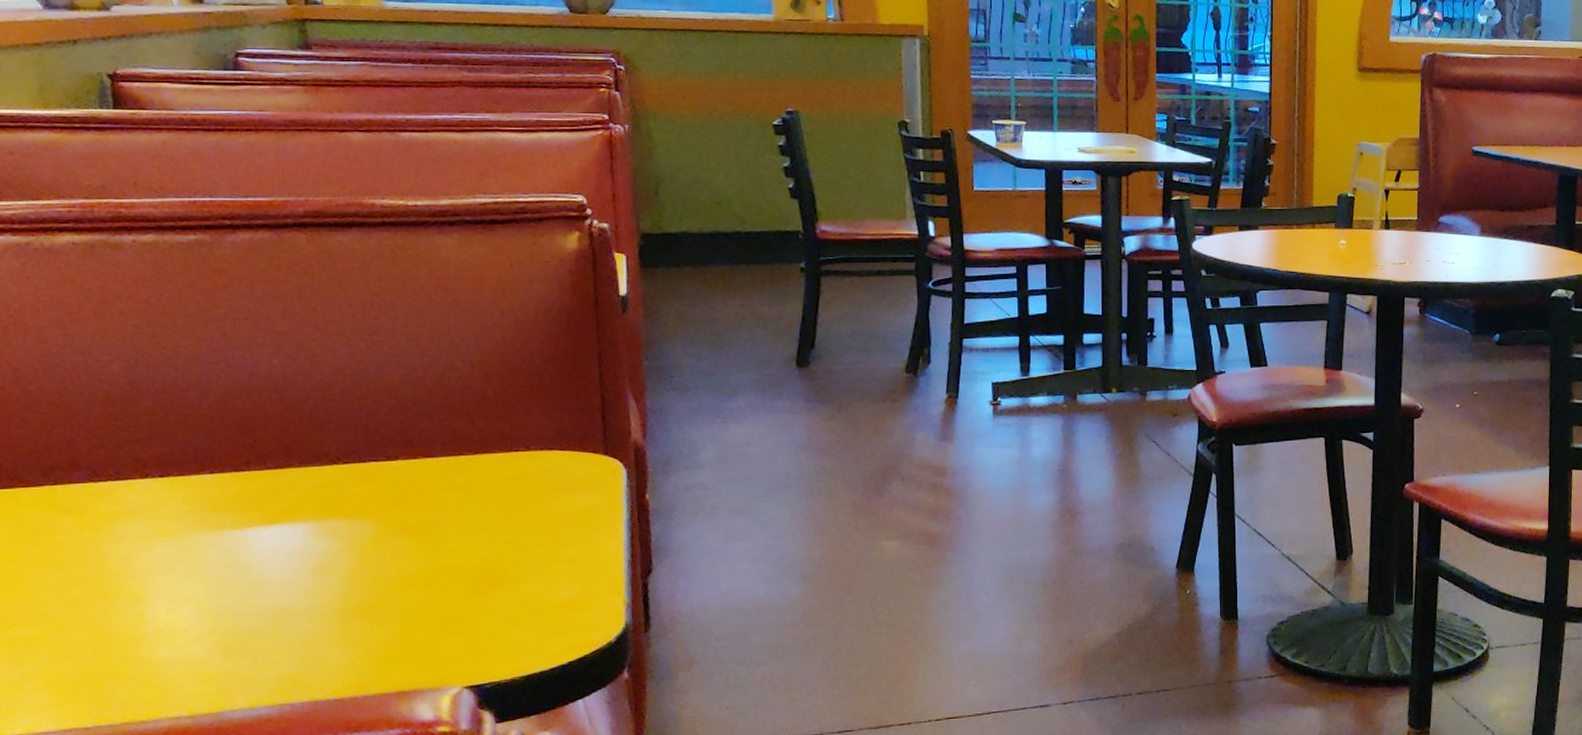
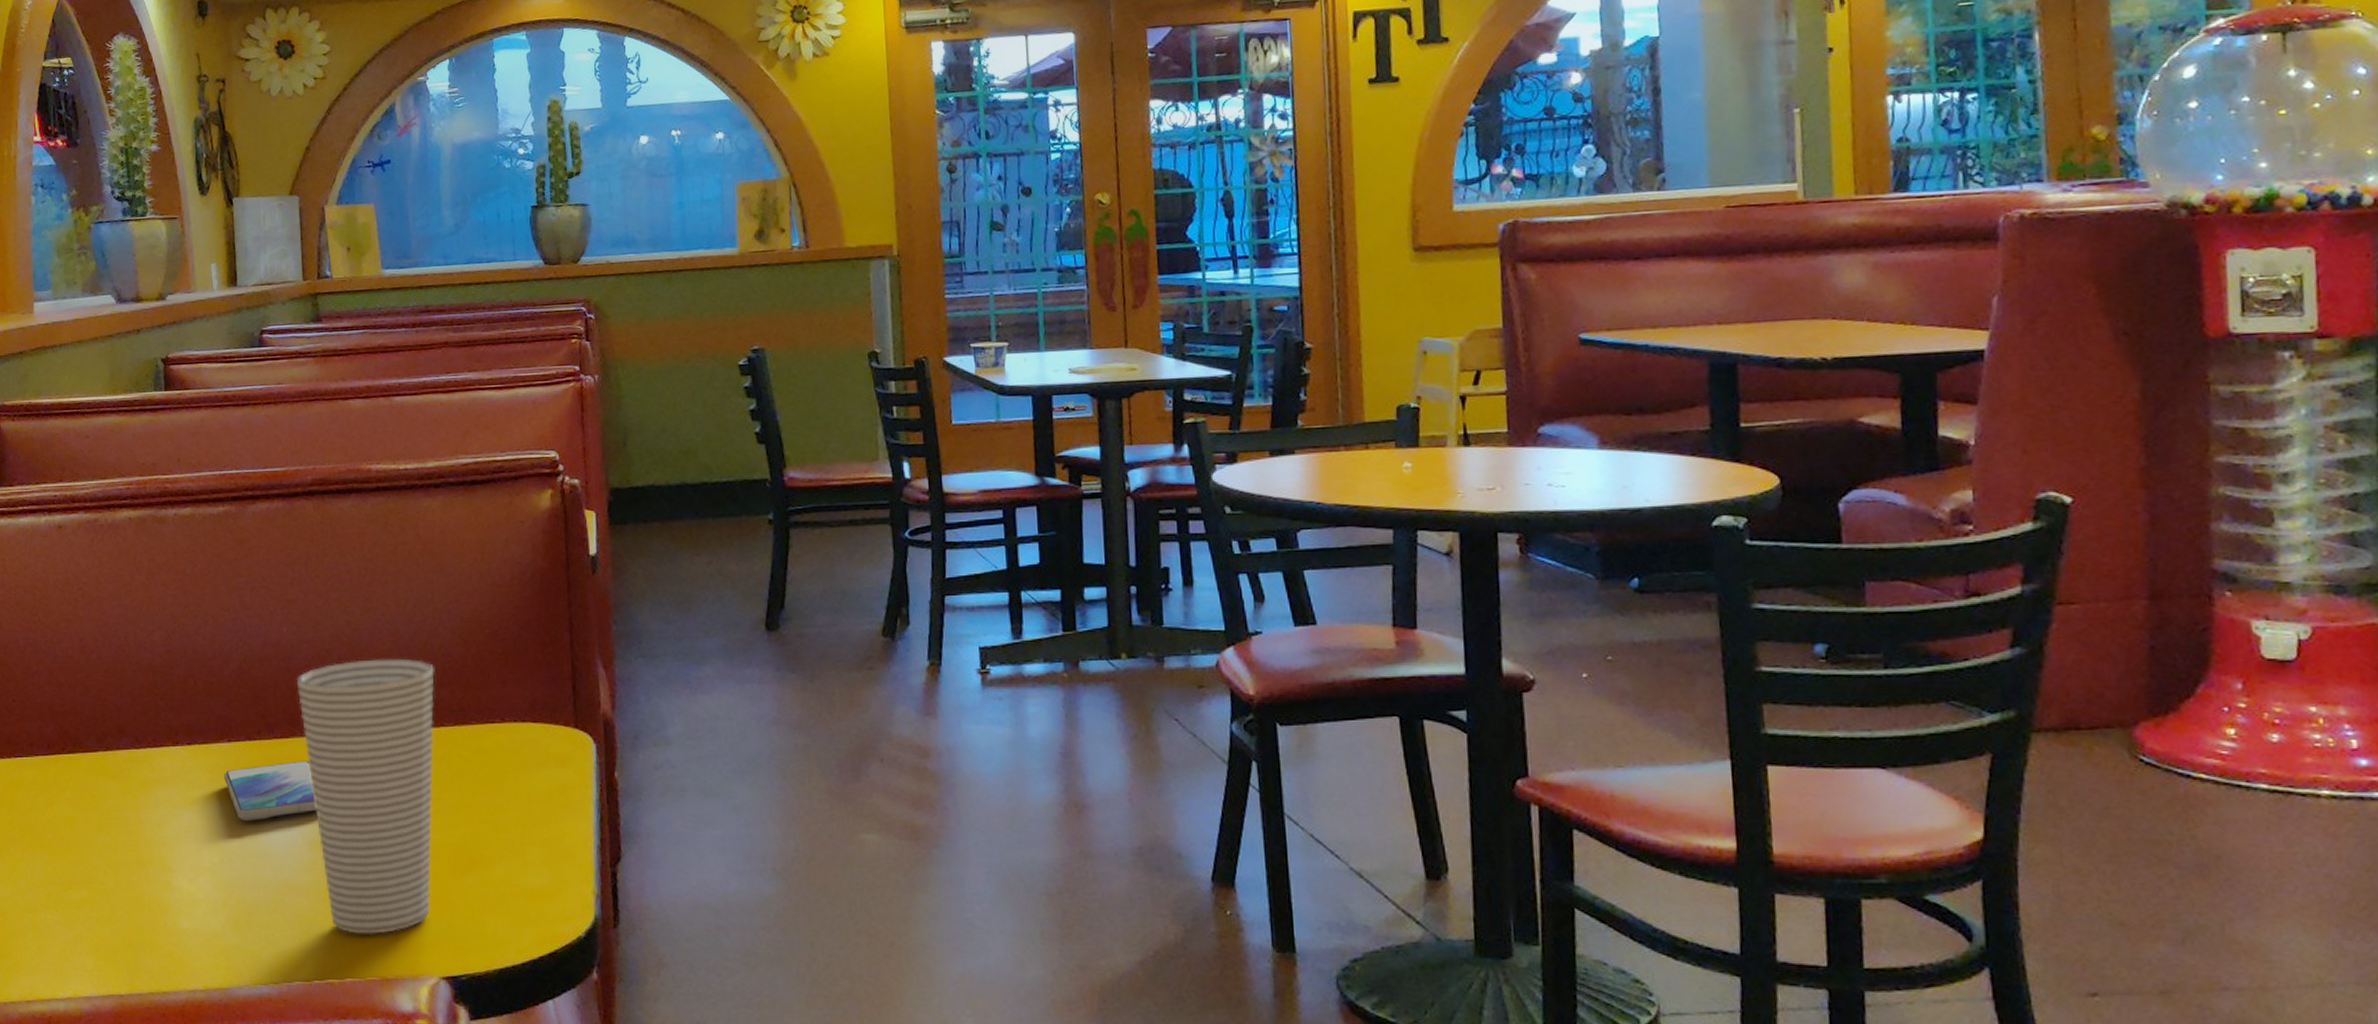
smartphone: none [205,490,319,551] -> present [223,760,317,822]
cup: none [291,390,452,653] -> present [296,658,434,934]

